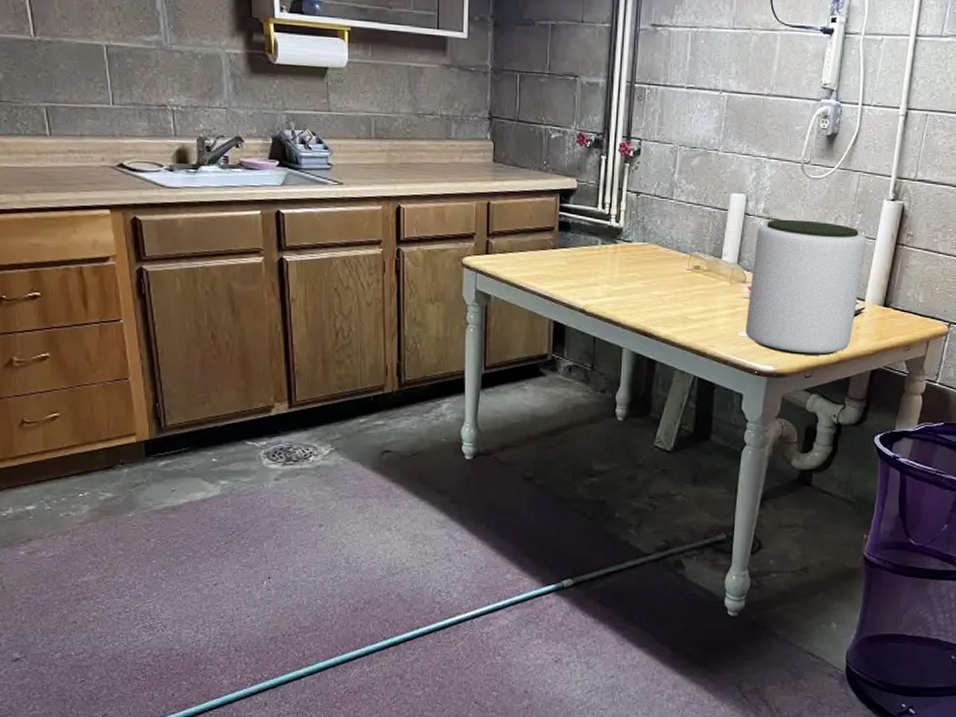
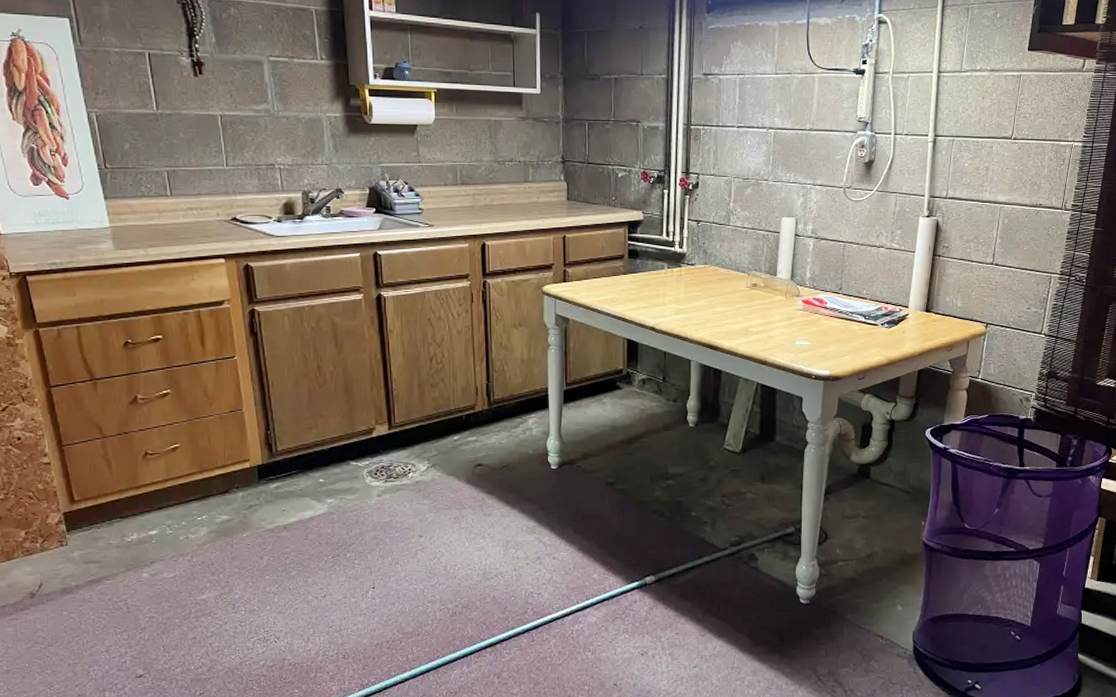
plant pot: present [746,219,866,356] -> none [802,238,906,359]

